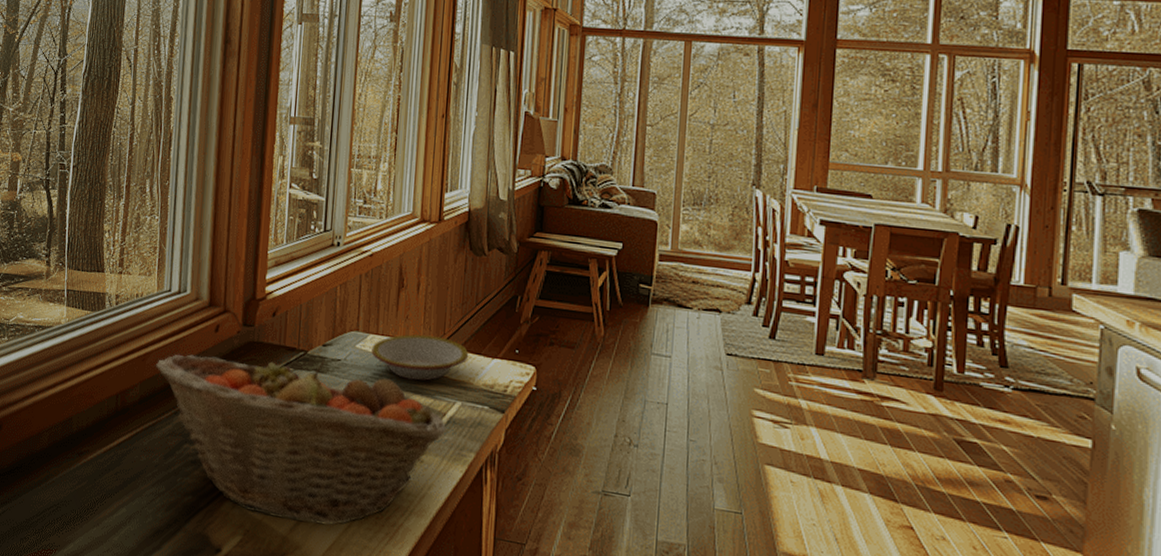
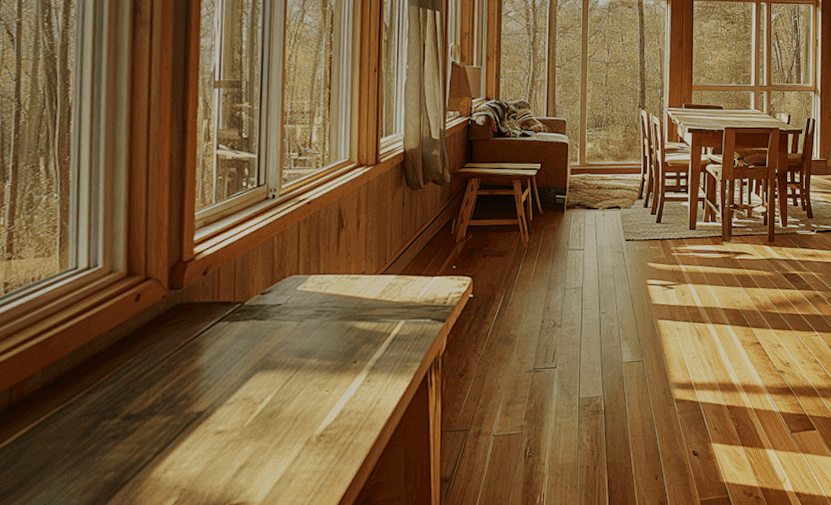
fruit basket: present [155,354,446,526] -> none [60,306,391,470]
bowl: present [371,334,469,381] -> none [313,266,410,310]

